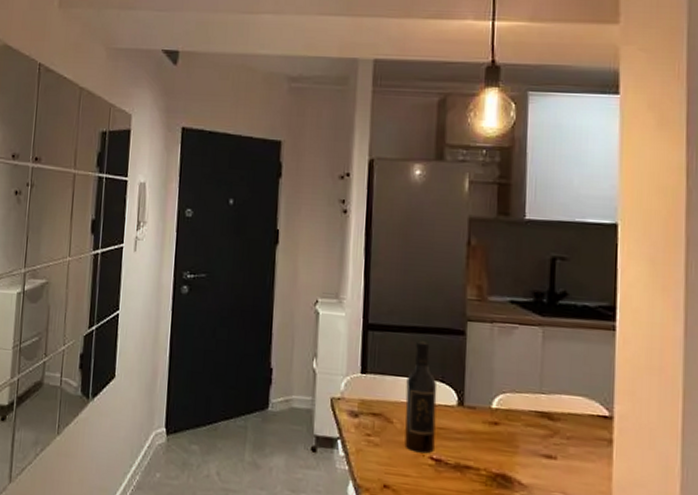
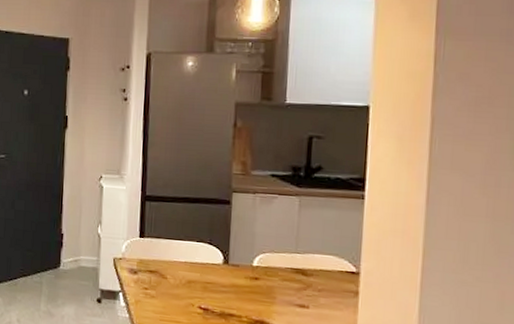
wine bottle: present [404,341,438,454] -> none [177,209,206,304]

